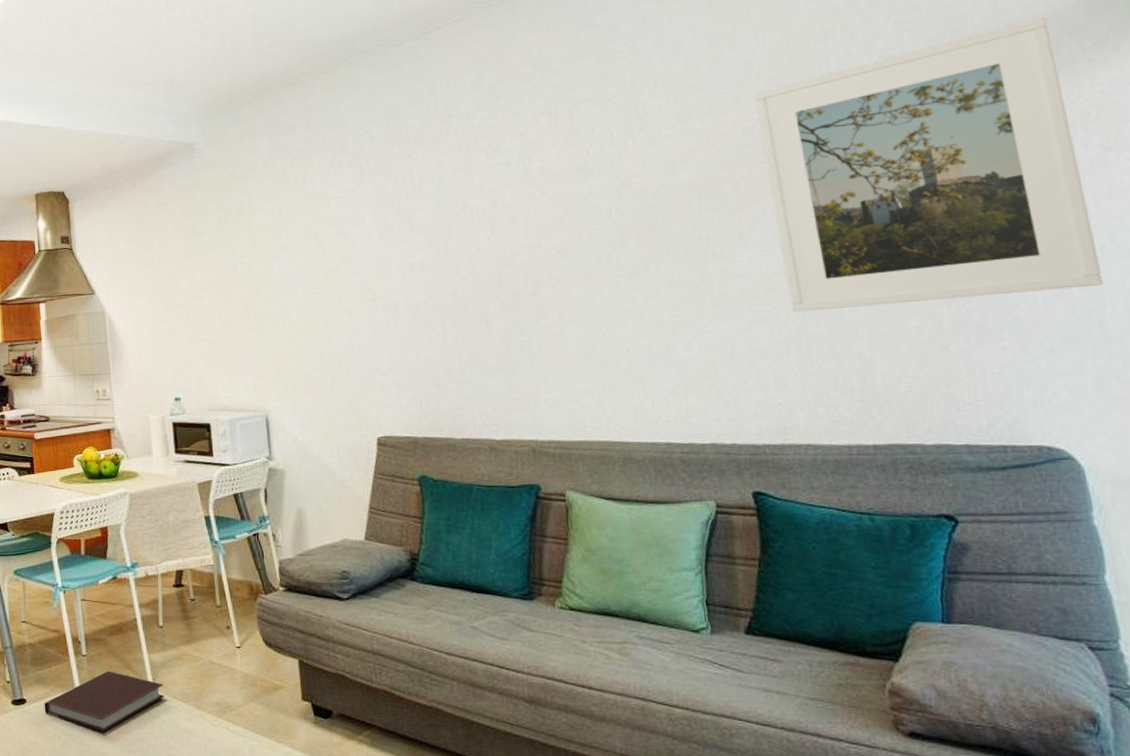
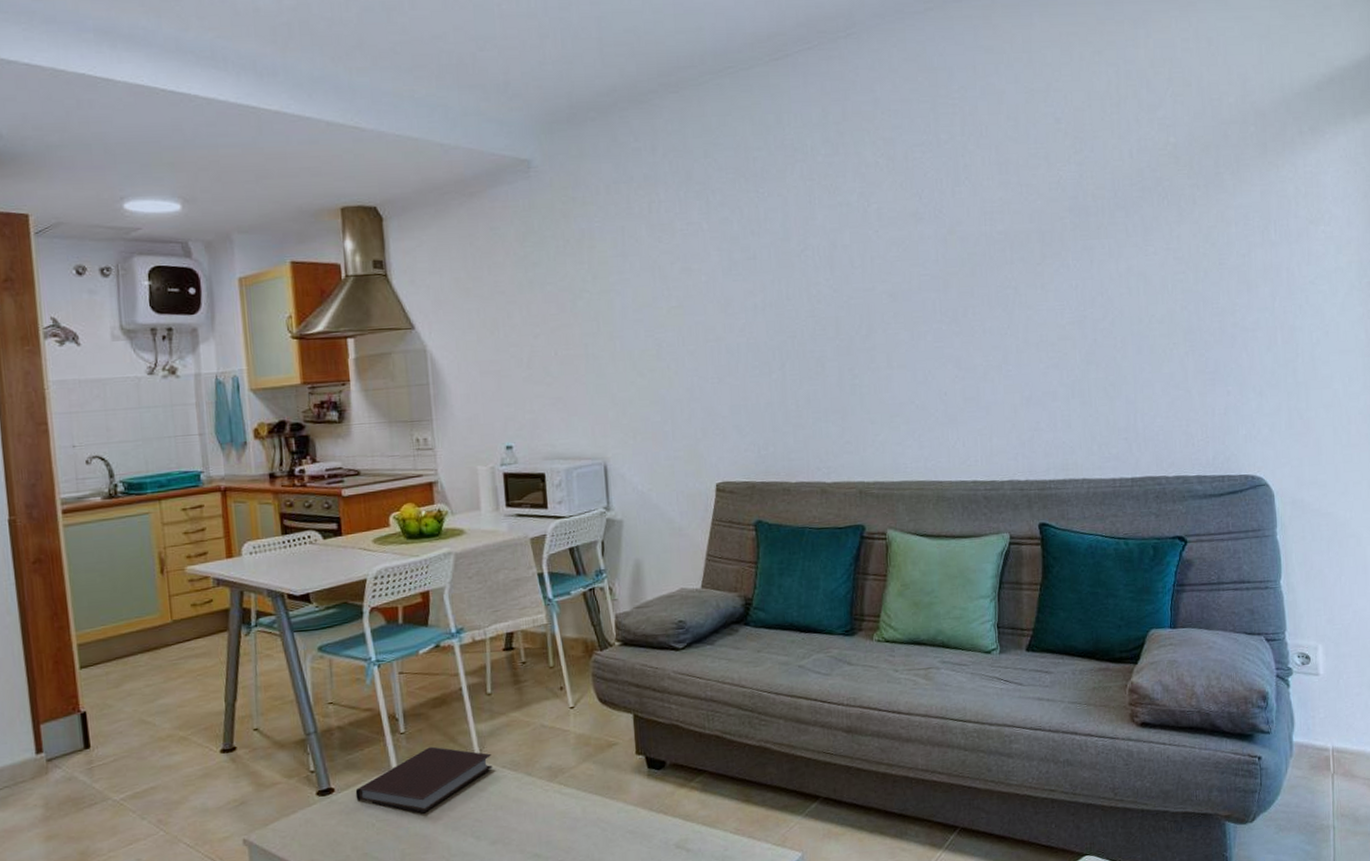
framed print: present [753,17,1104,313] -> none [1060,102,1299,359]

